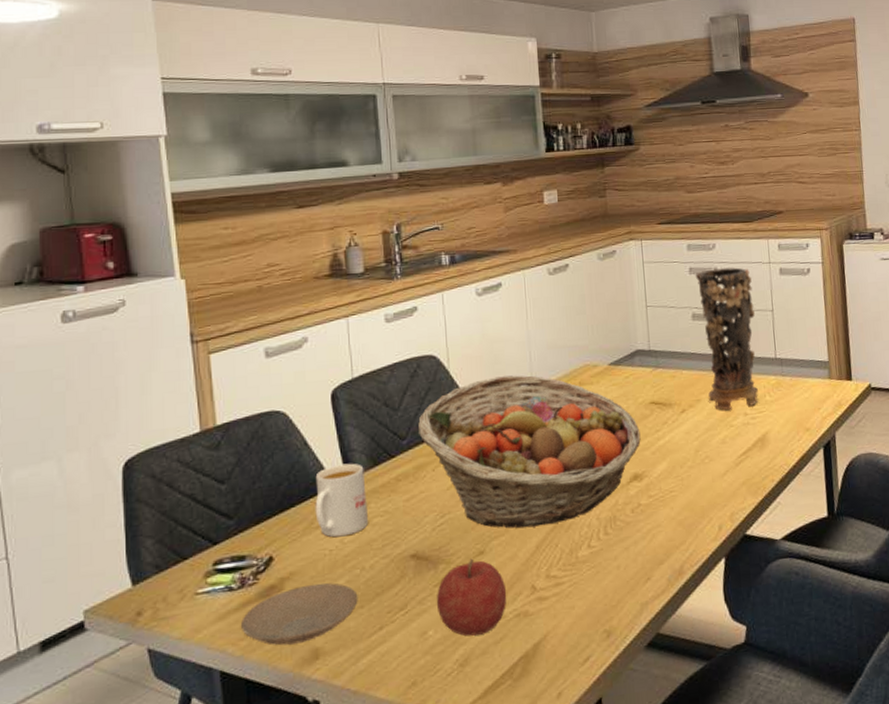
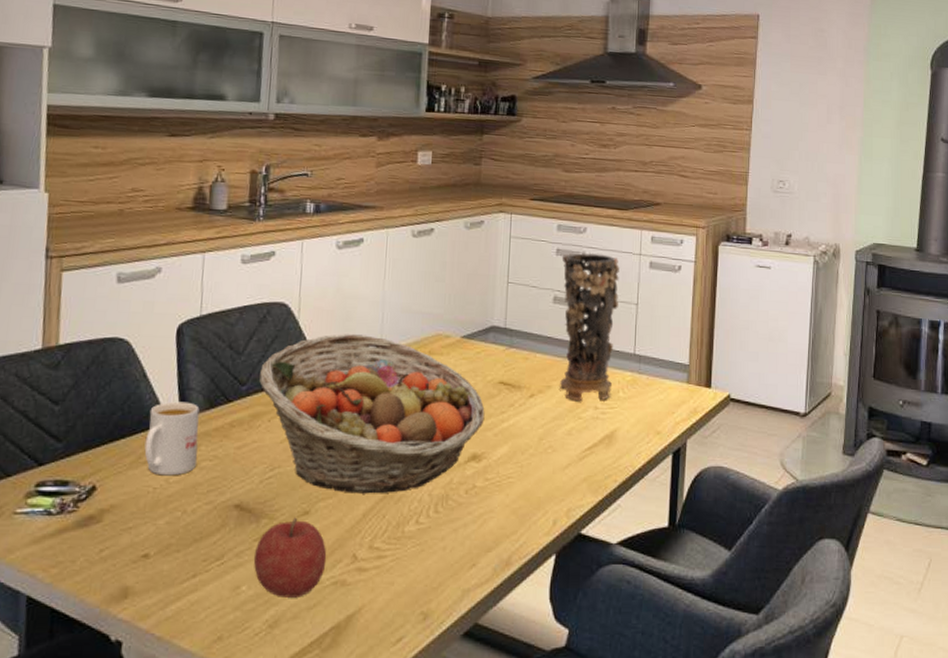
plate: present [240,583,358,646] -> none [53,520,176,579]

